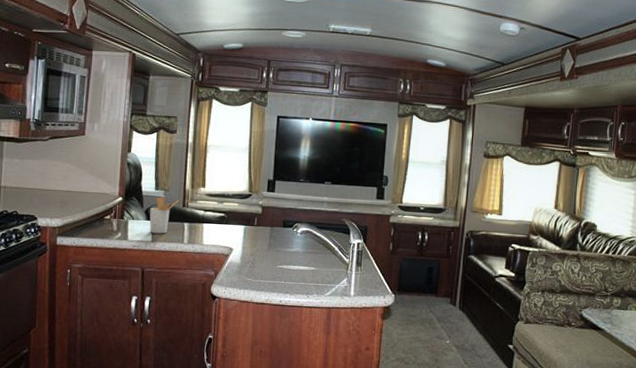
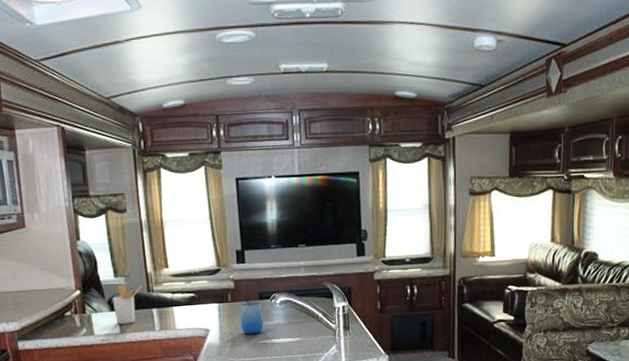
cup: none [262,228,284,258] -> present [240,302,264,334]

